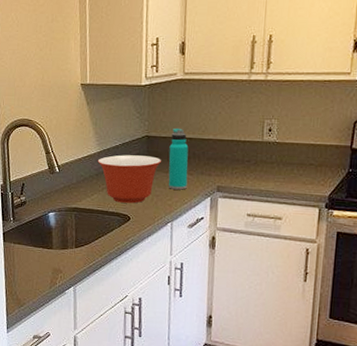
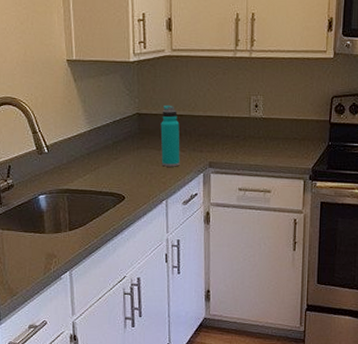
mixing bowl: present [97,155,162,204] -> none [88,133,154,182]

